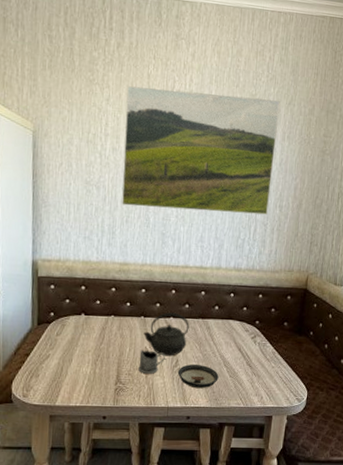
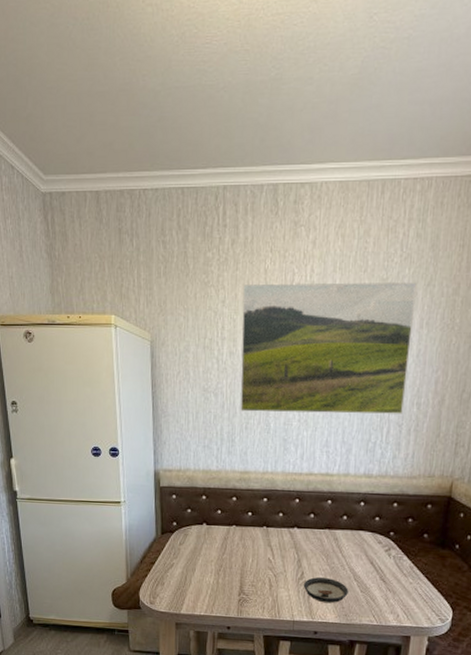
tea glass holder: present [138,350,165,374] -> none [262,561,290,586]
kettle: present [144,312,190,357] -> none [266,523,315,569]

